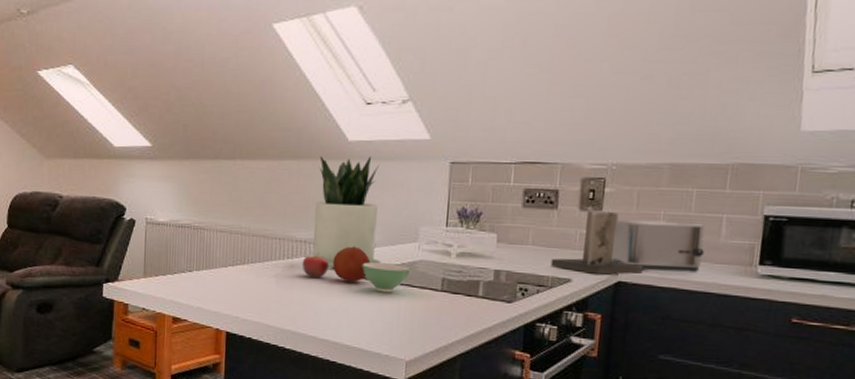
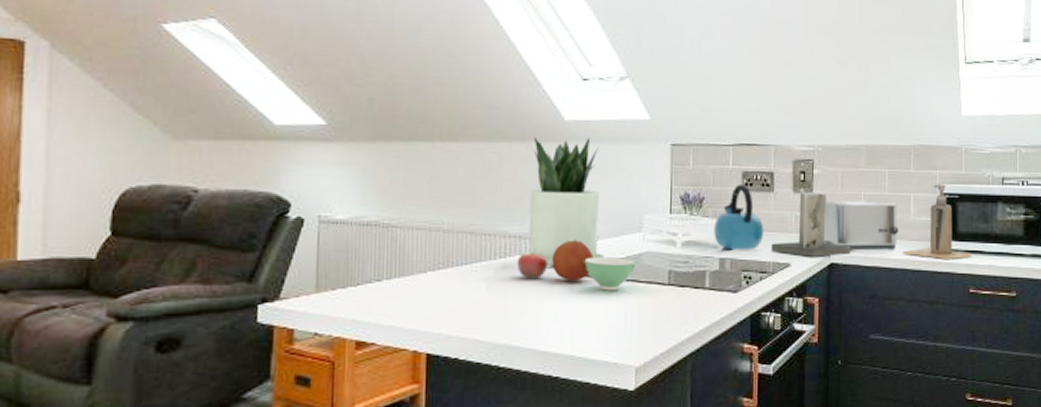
kettle: none [490,201,545,265] -> present [714,185,764,250]
soap dispenser: none [706,205,800,287] -> present [902,184,972,260]

